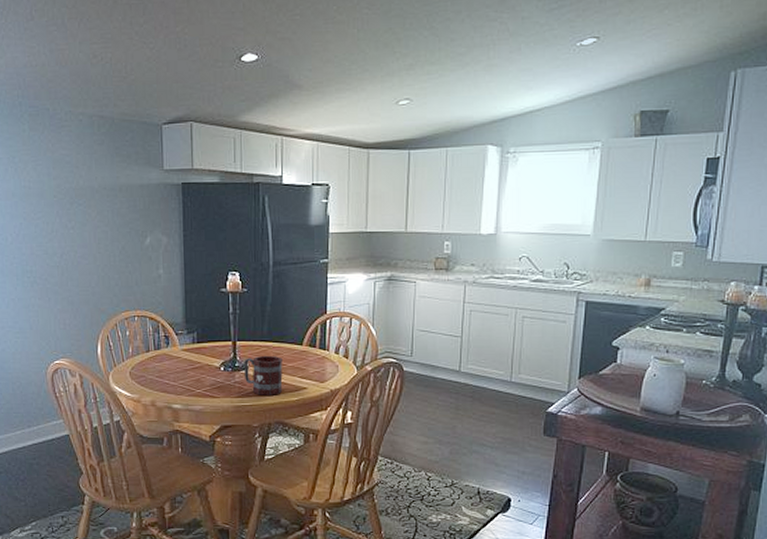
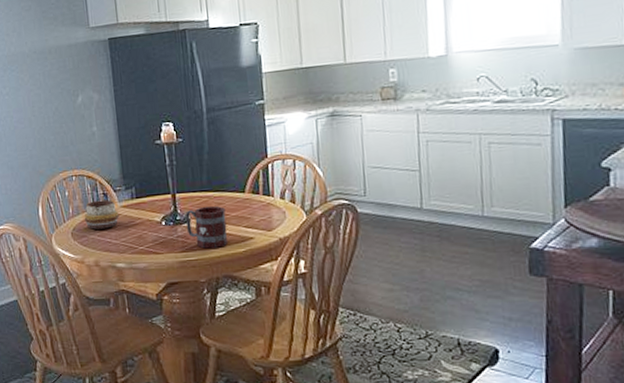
decorative bowl: none [143,342,179,370] -> present [84,200,119,230]

